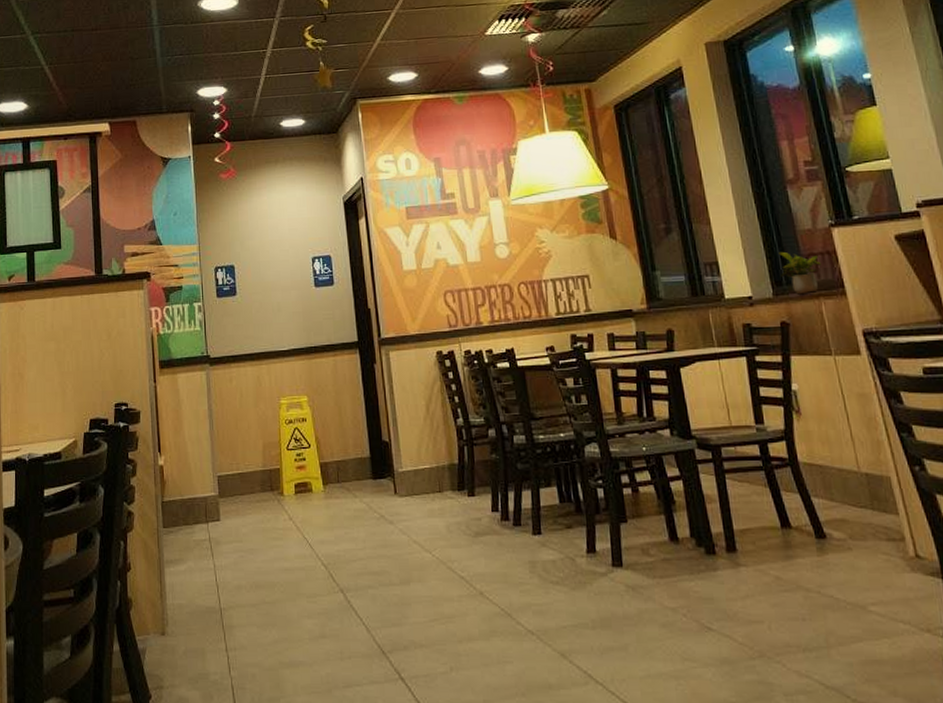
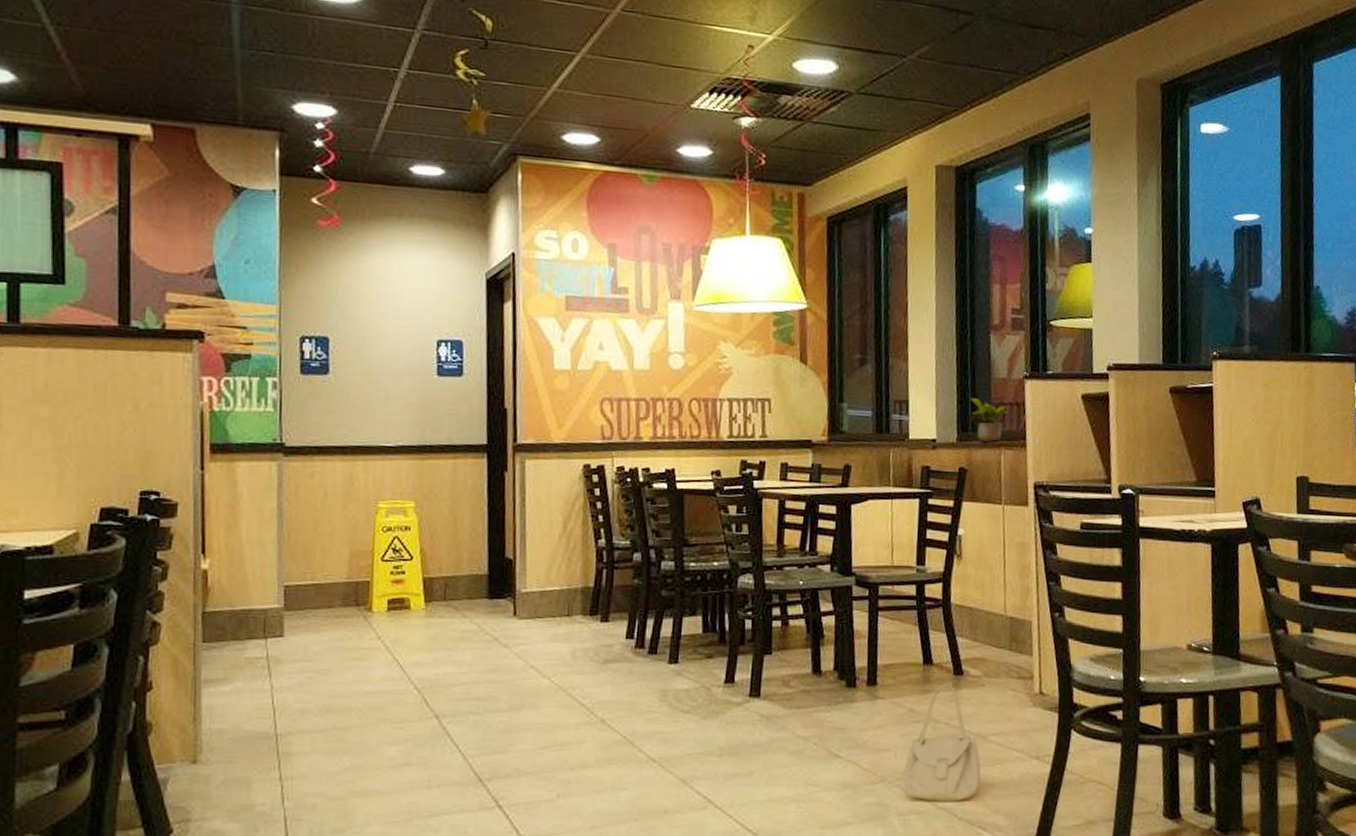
handbag: none [781,549,870,681] -> present [903,684,981,802]

